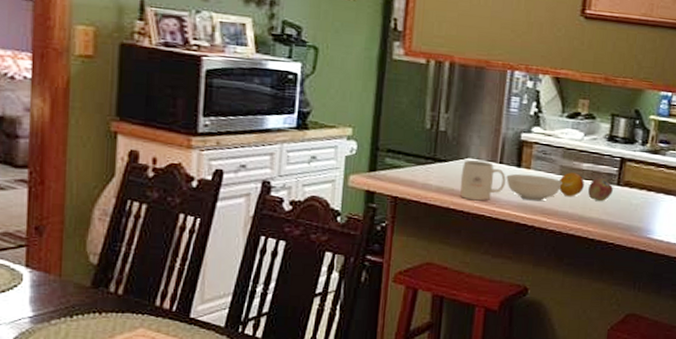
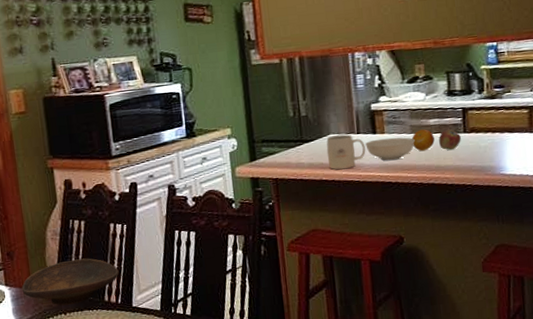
decorative bowl: none [47,249,180,304] -> present [21,258,119,306]

